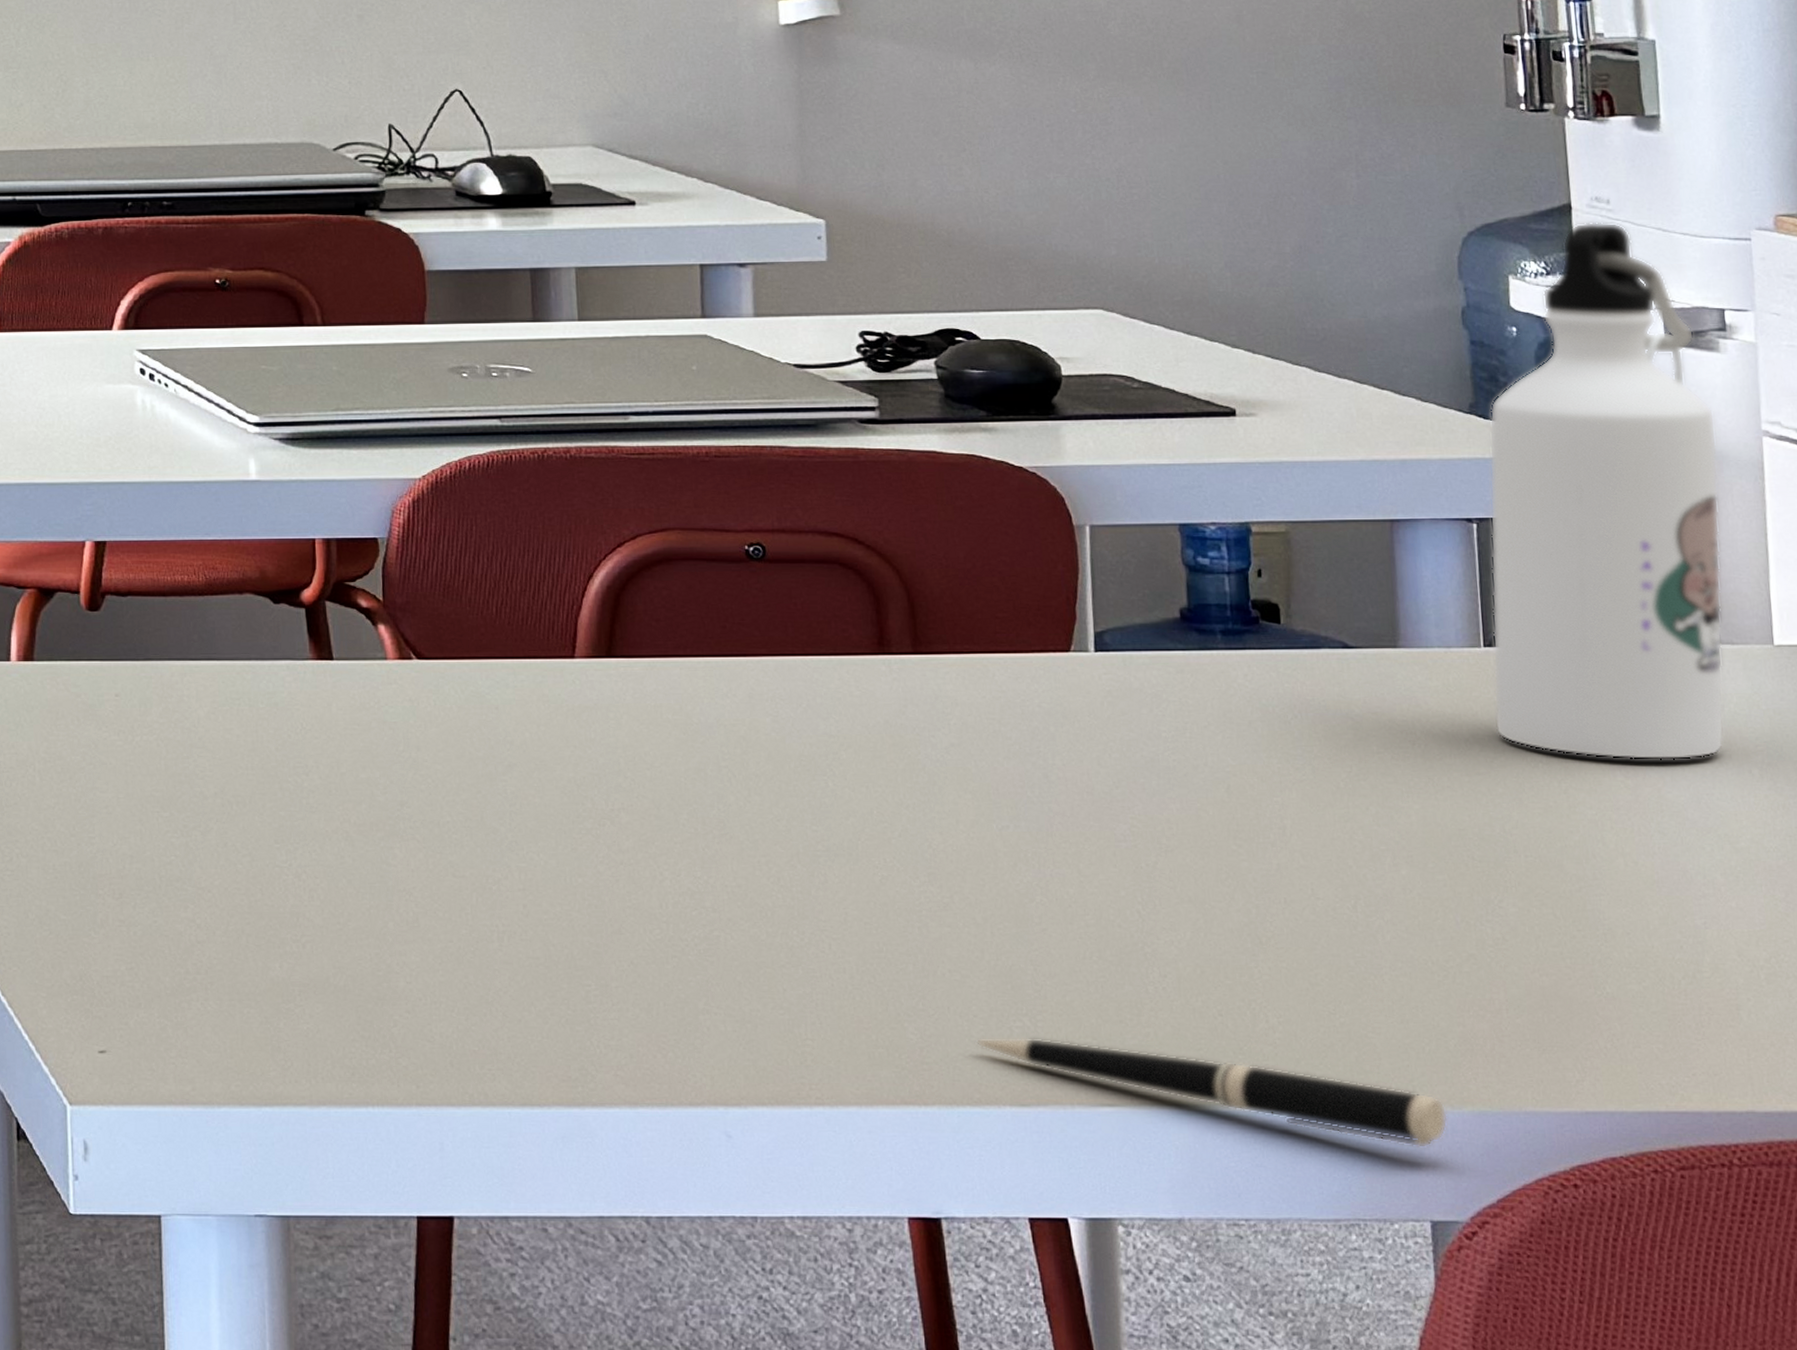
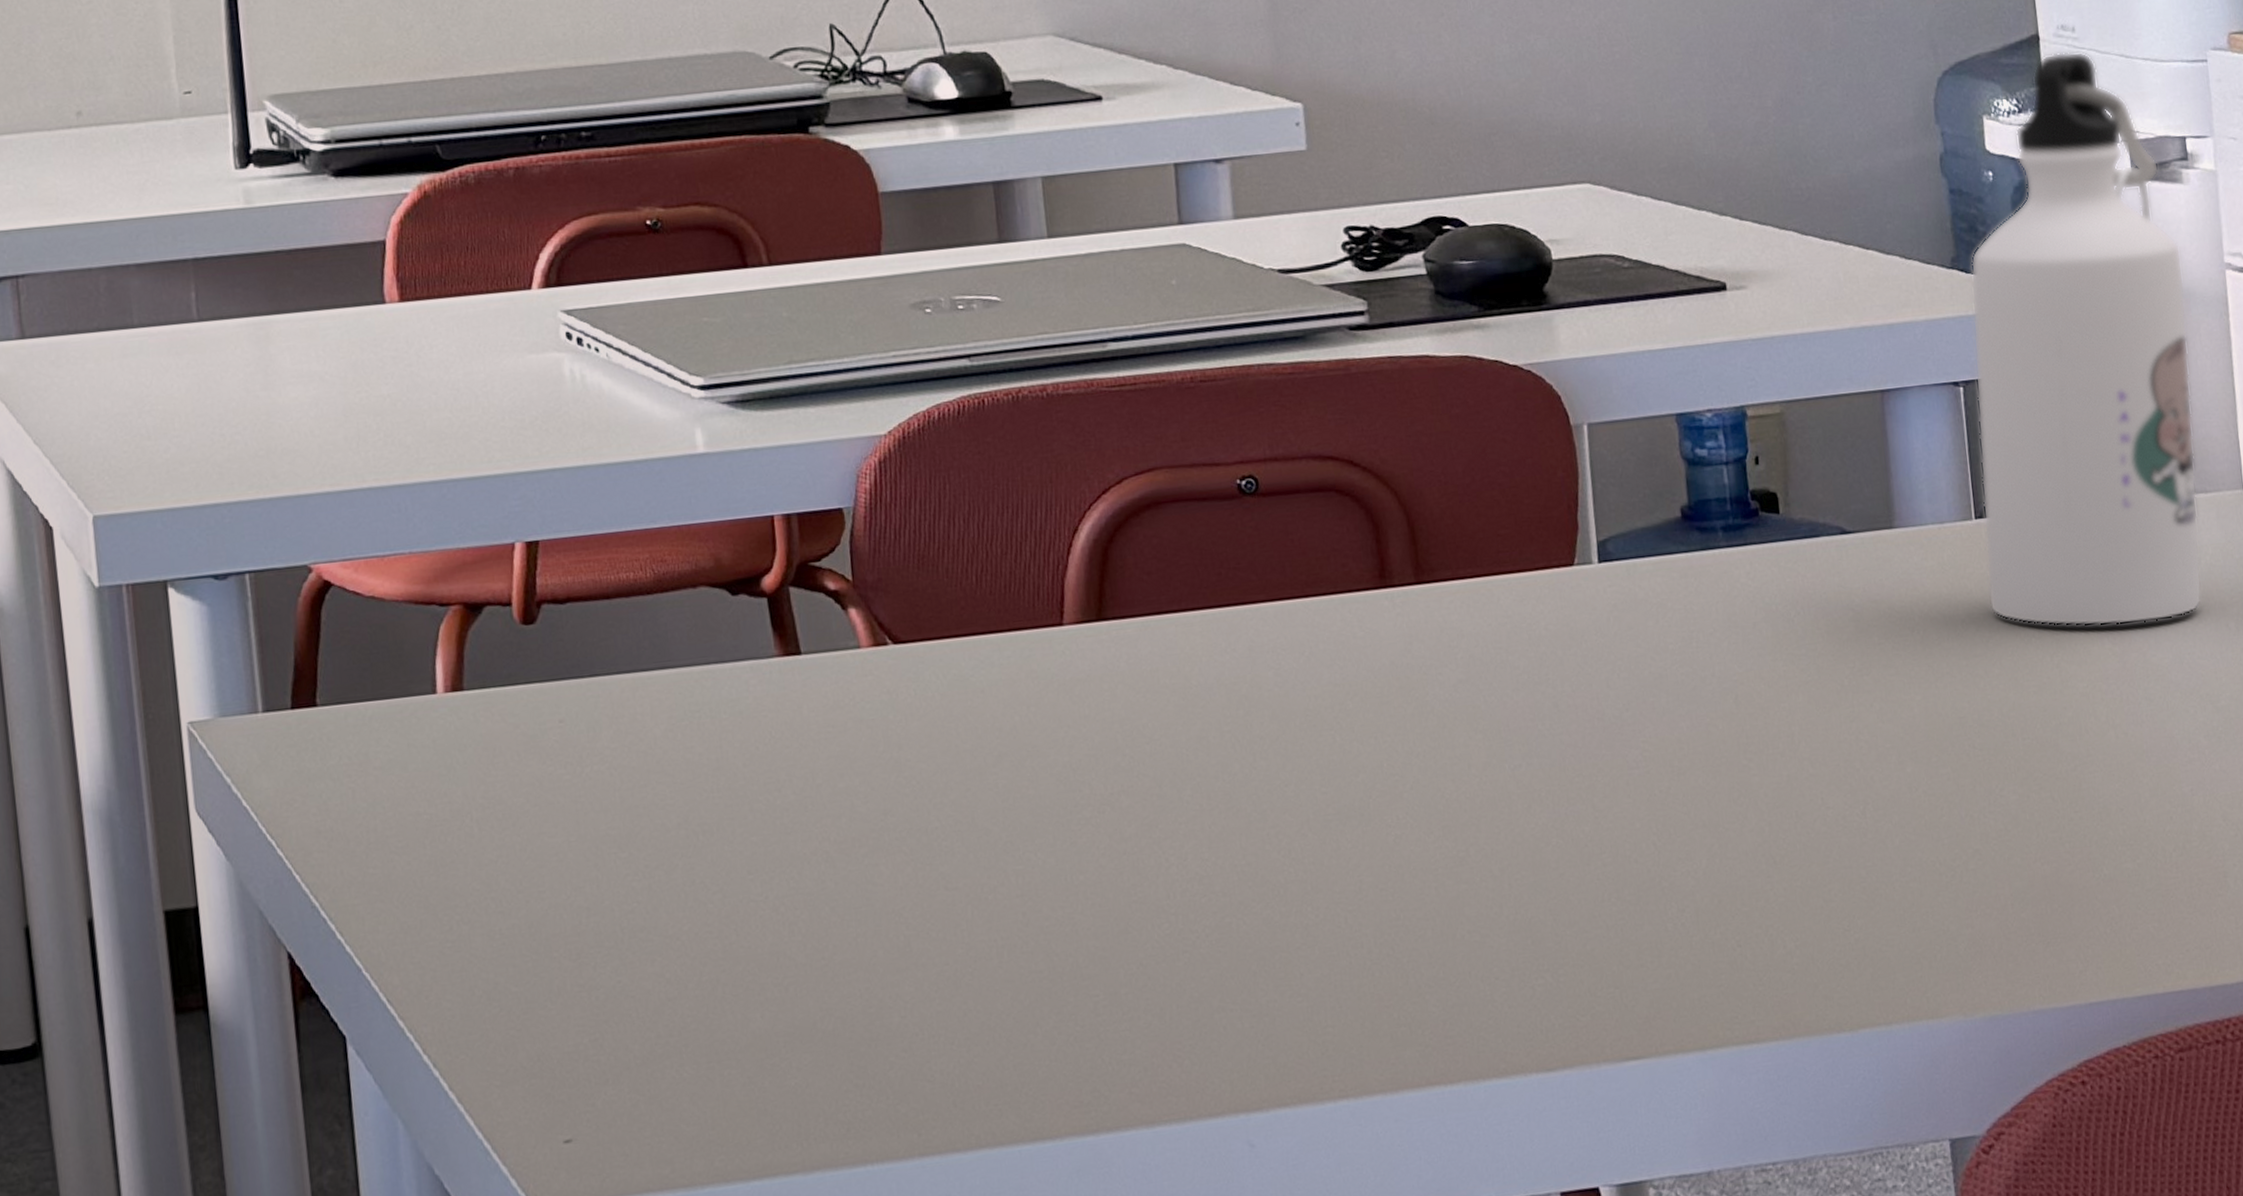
pen: present [974,1038,1448,1149] -> none [1497,994,1962,1064]

